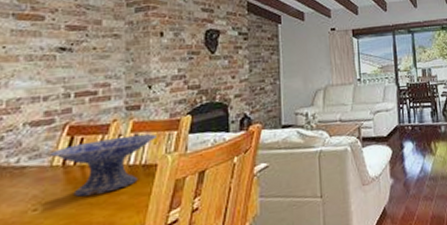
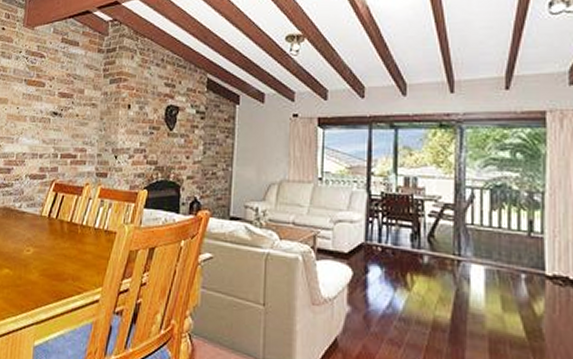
decorative bowl: present [49,134,157,197] -> none [40,200,118,249]

